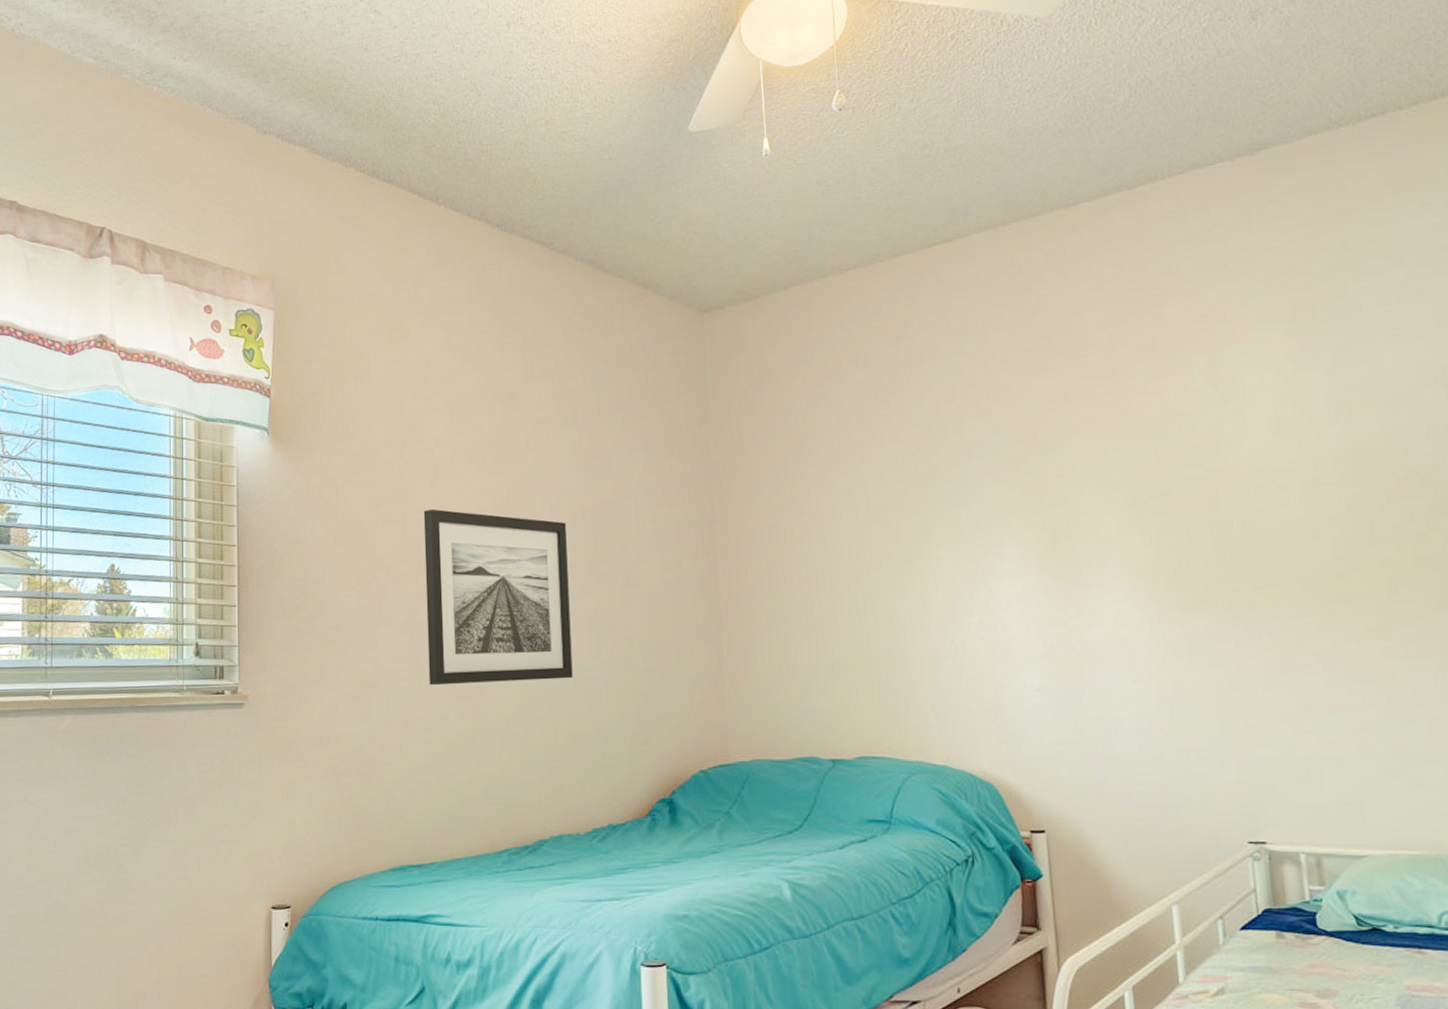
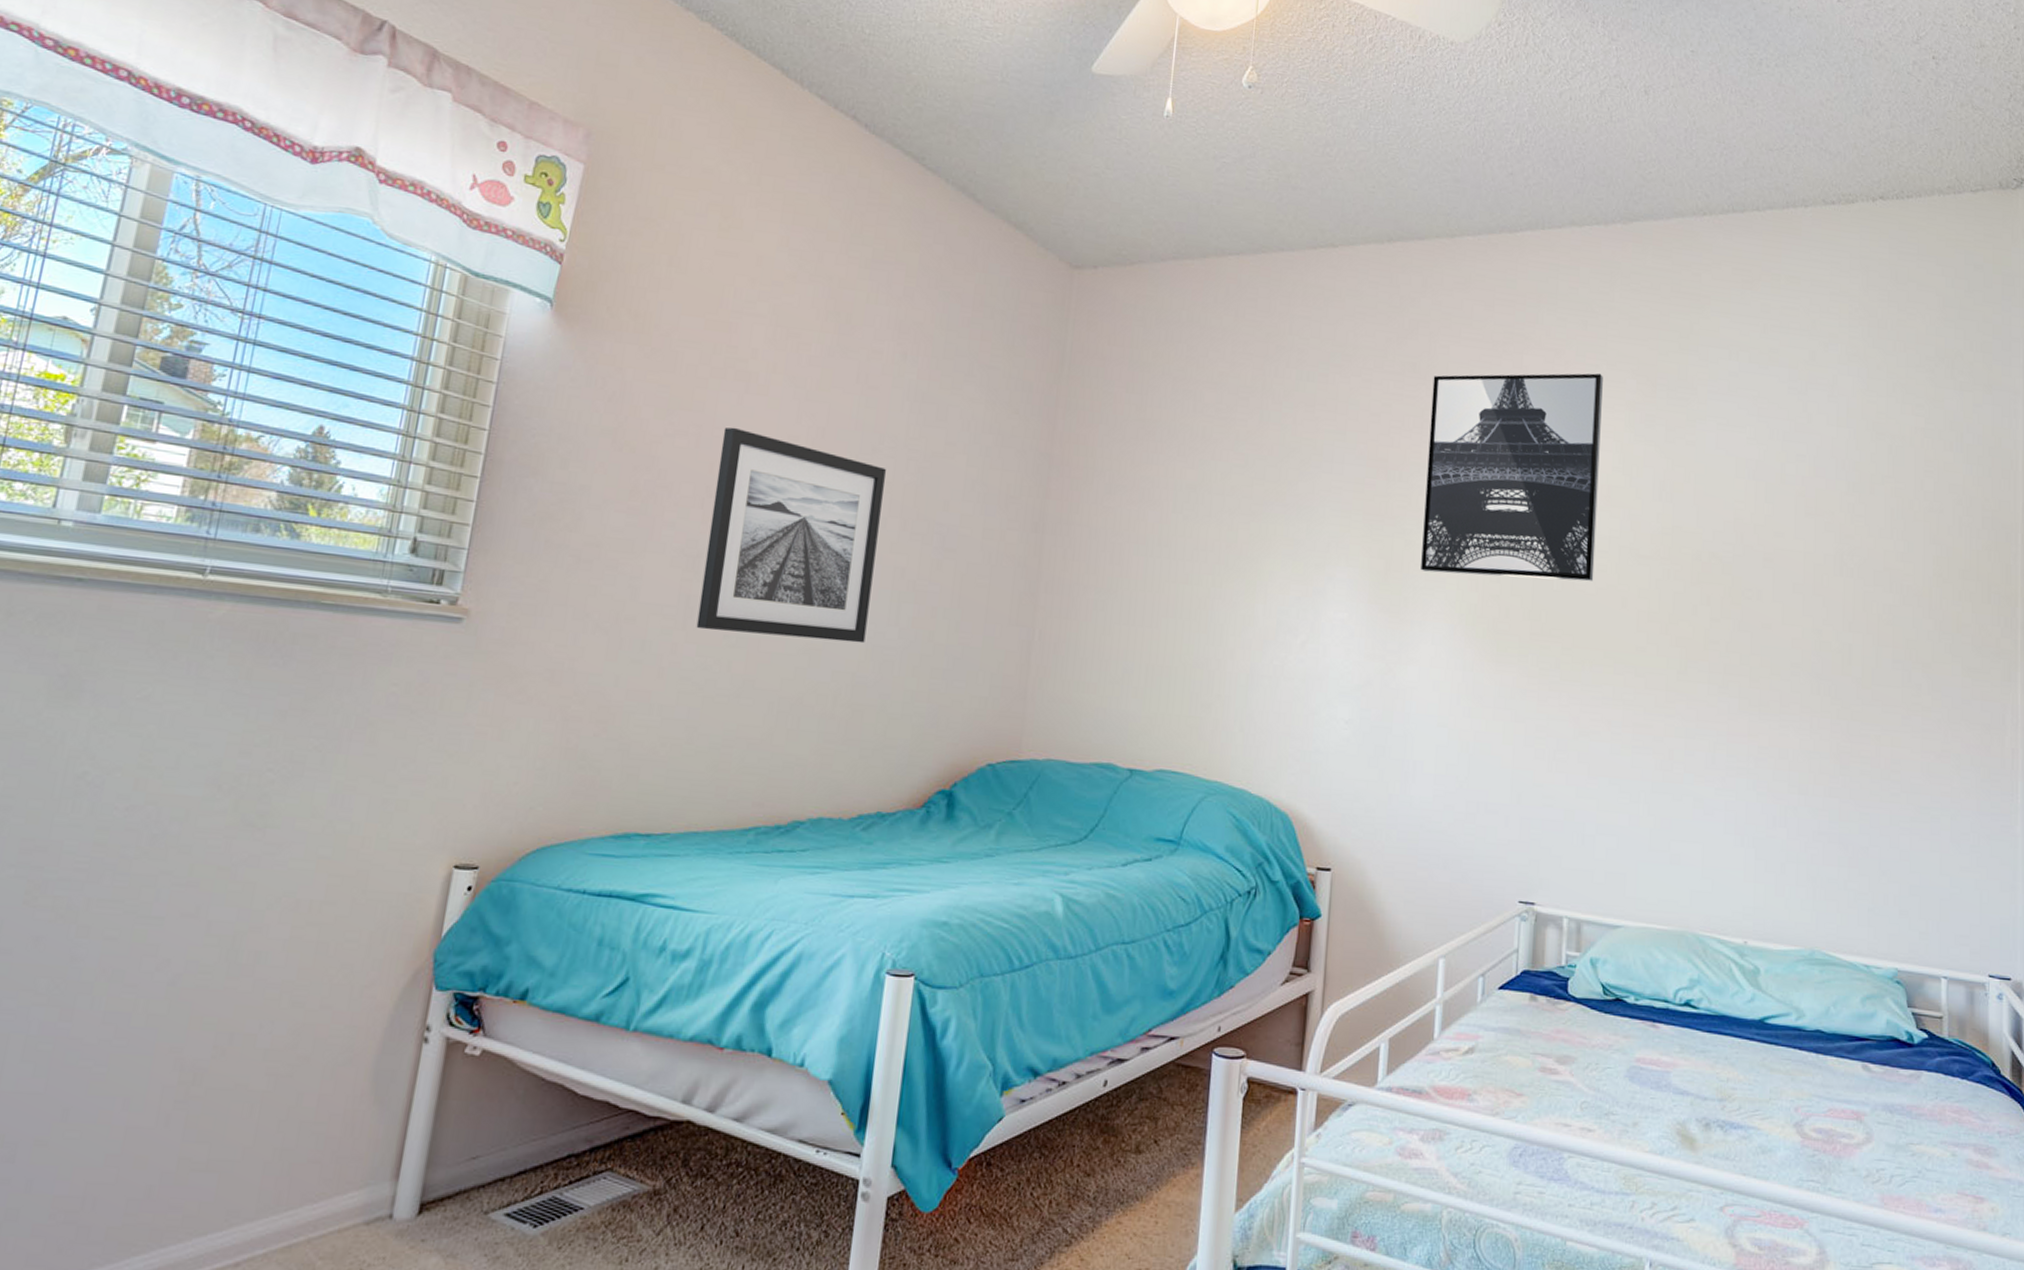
wall art: none [1071,310,1277,535] -> present [1421,373,1603,582]

